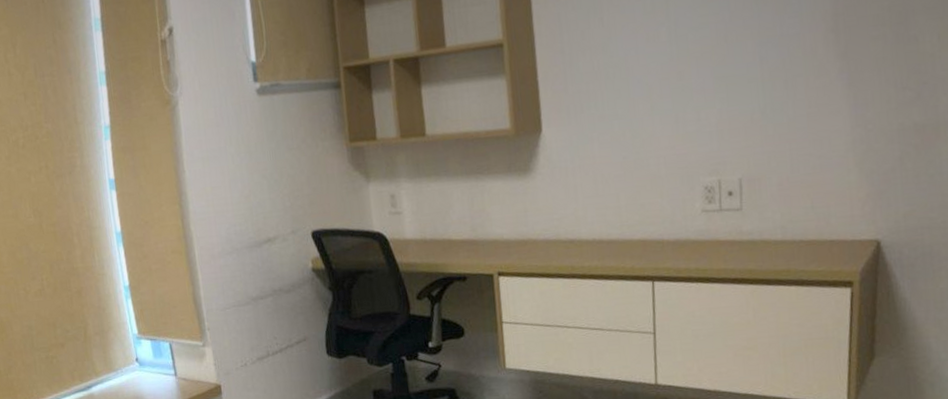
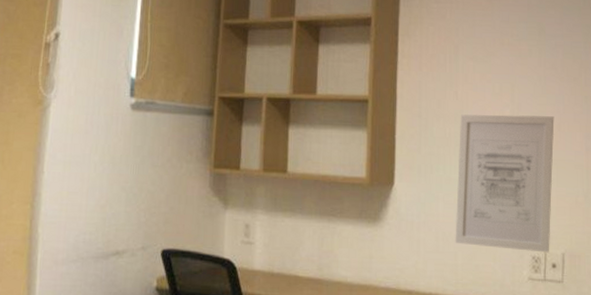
wall art: none [608,27,724,185] -> present [455,114,555,253]

